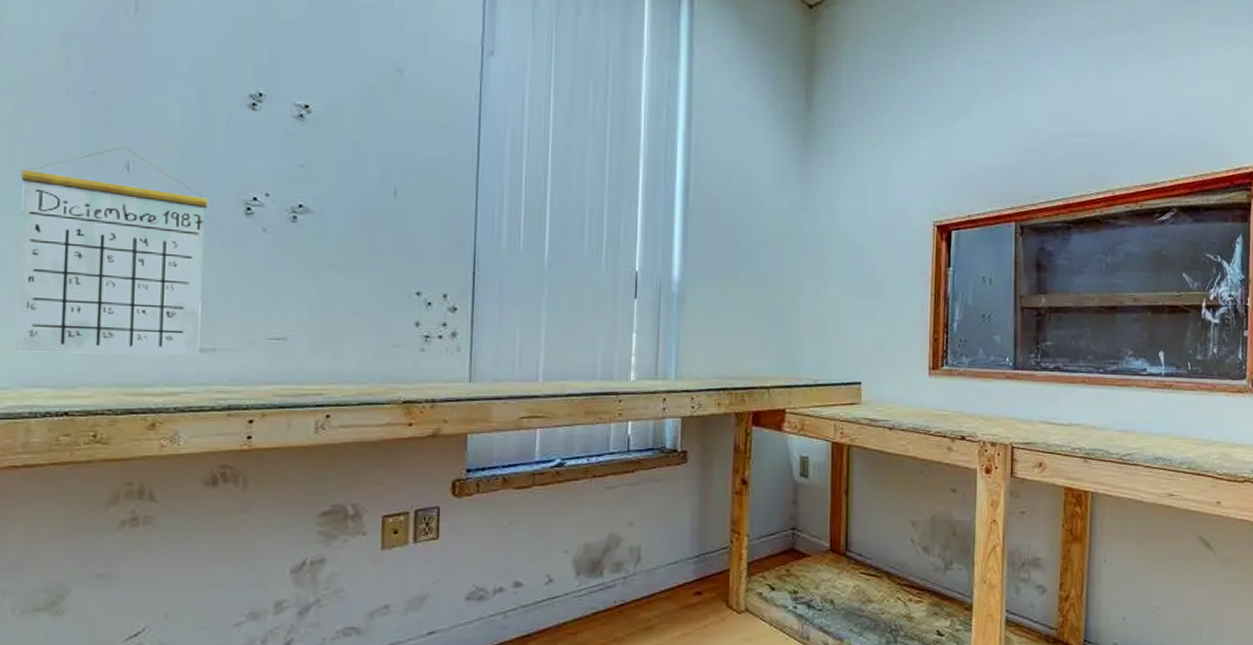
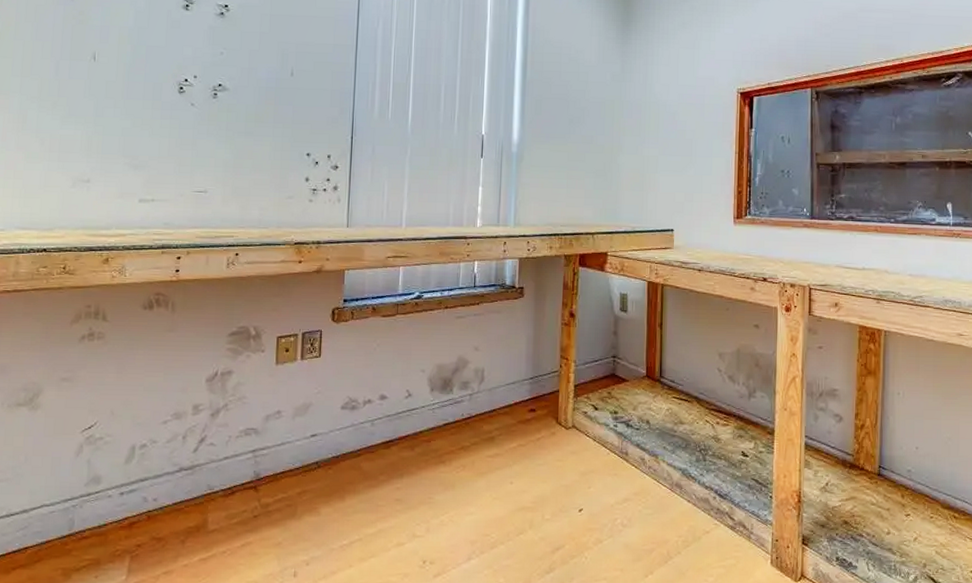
calendar: present [15,146,208,356] -> none [10,41,152,205]

